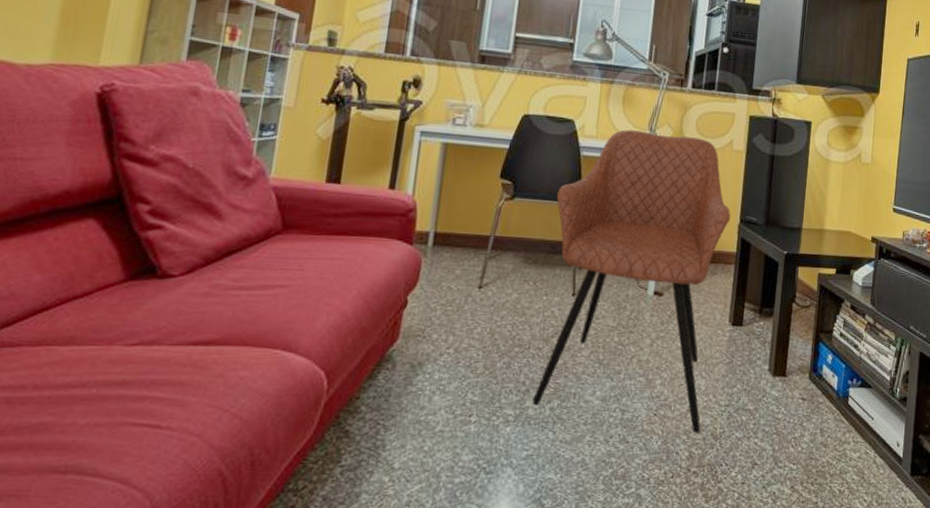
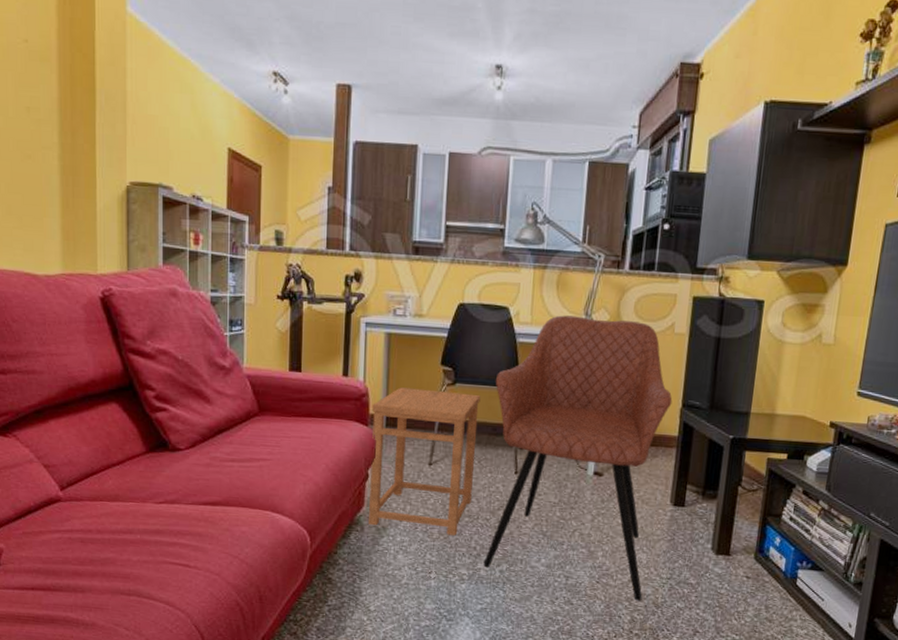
side table: none [402,202,541,369] -> present [369,387,481,536]

